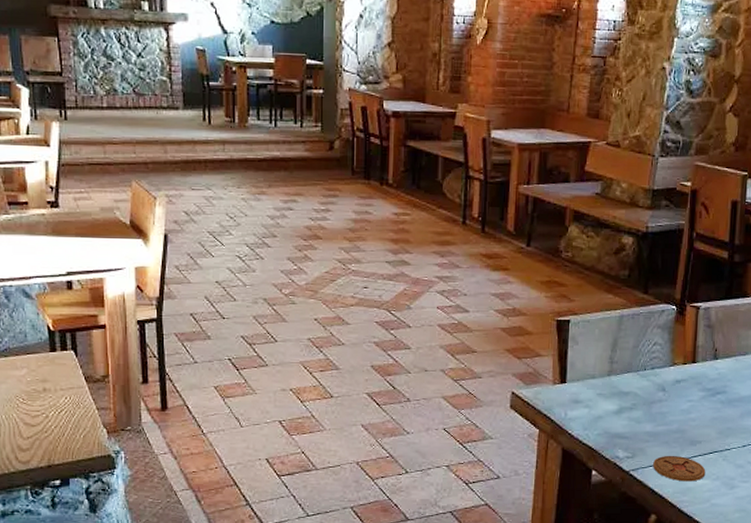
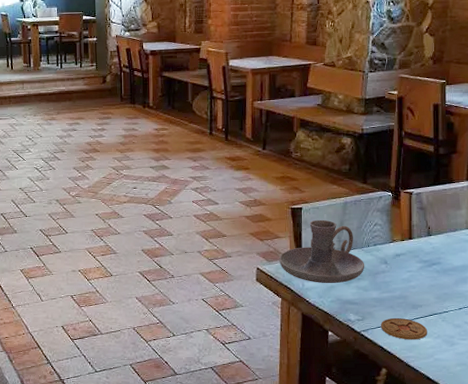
candle holder: none [539,335,640,414] -> present [279,219,365,284]

